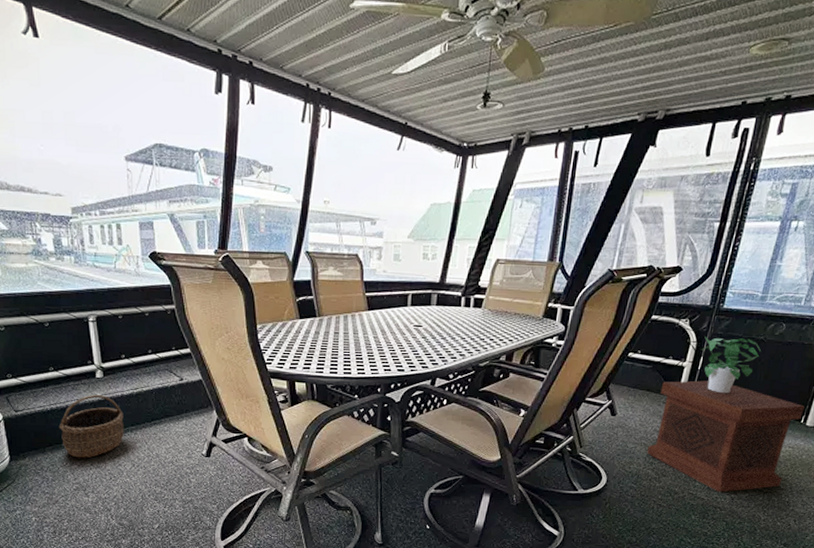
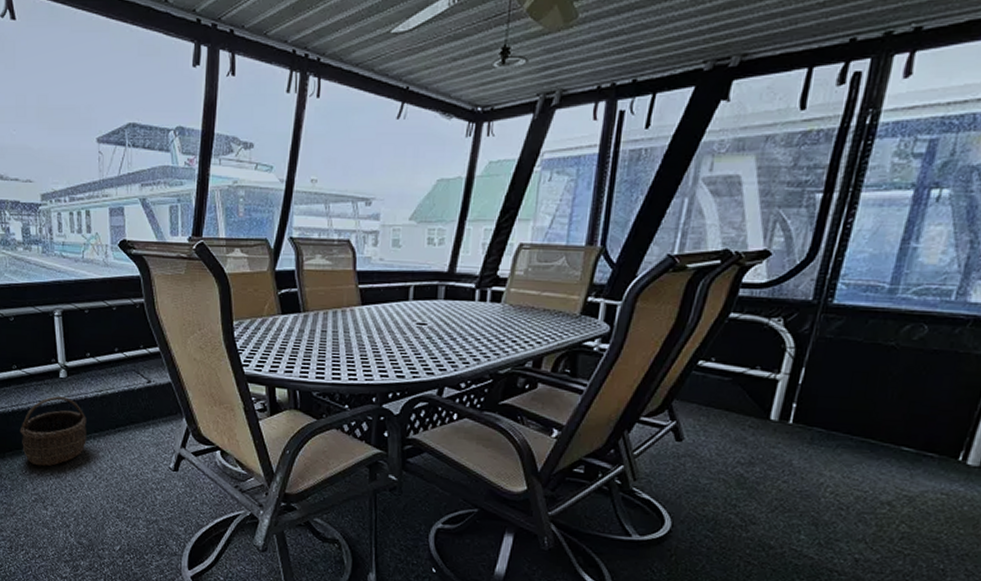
side table: present [647,380,805,493] -> none [728,398,963,551]
potted plant: present [701,337,761,394] -> none [802,341,892,418]

